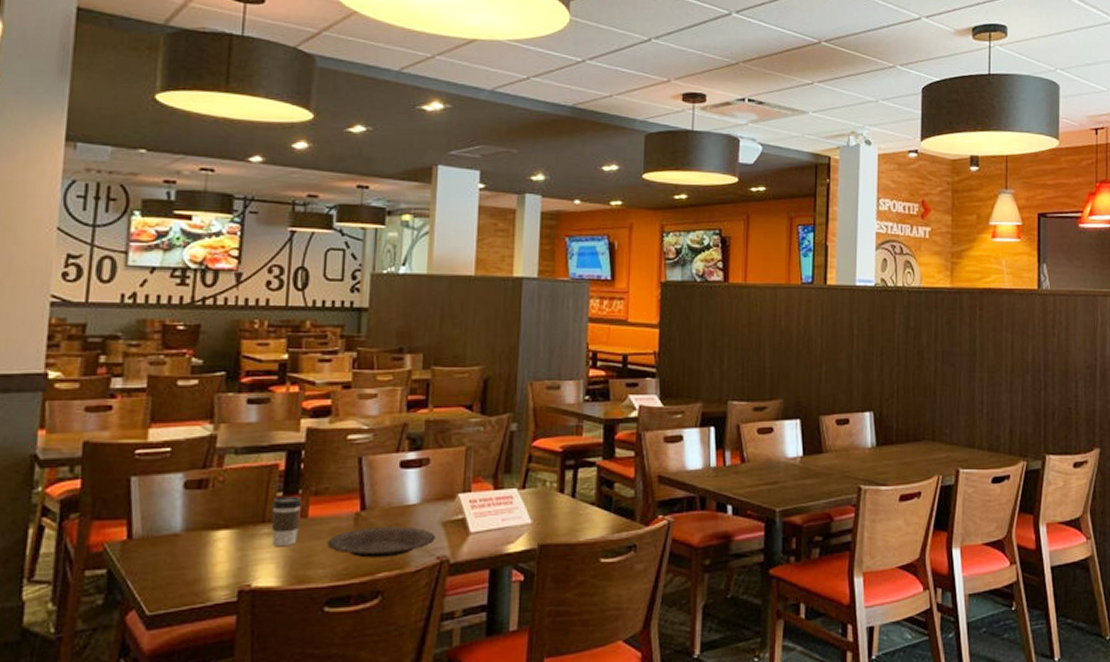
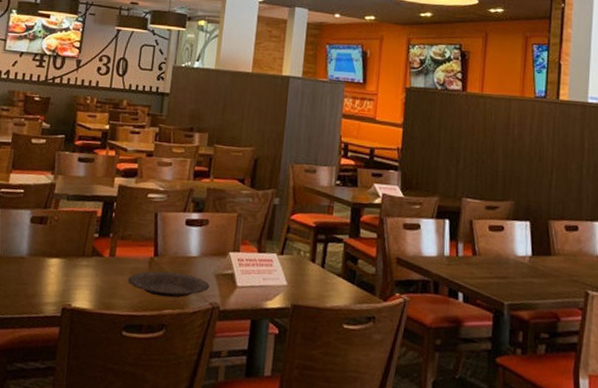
coffee cup: present [271,496,303,547] -> none [88,237,112,278]

